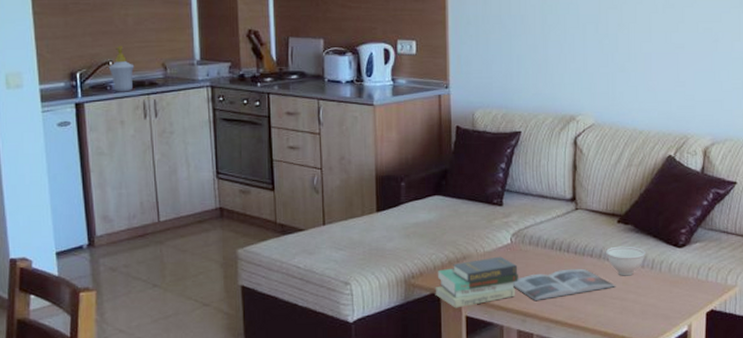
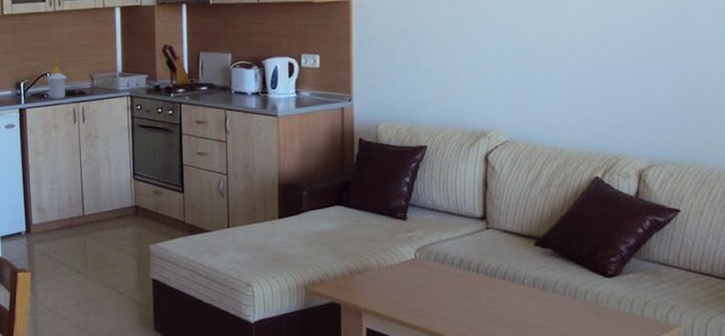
books: present [435,256,518,308] -> none [335,271,422,320]
magazine: present [513,268,616,300] -> none [417,289,532,320]
bowl: present [606,246,645,276] -> none [521,270,567,303]

